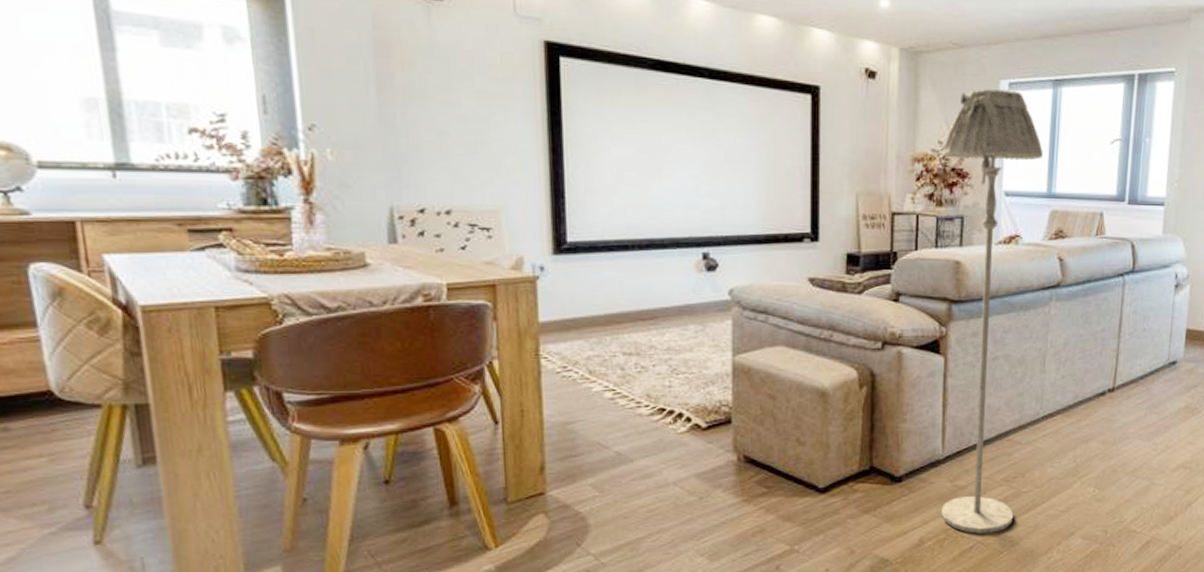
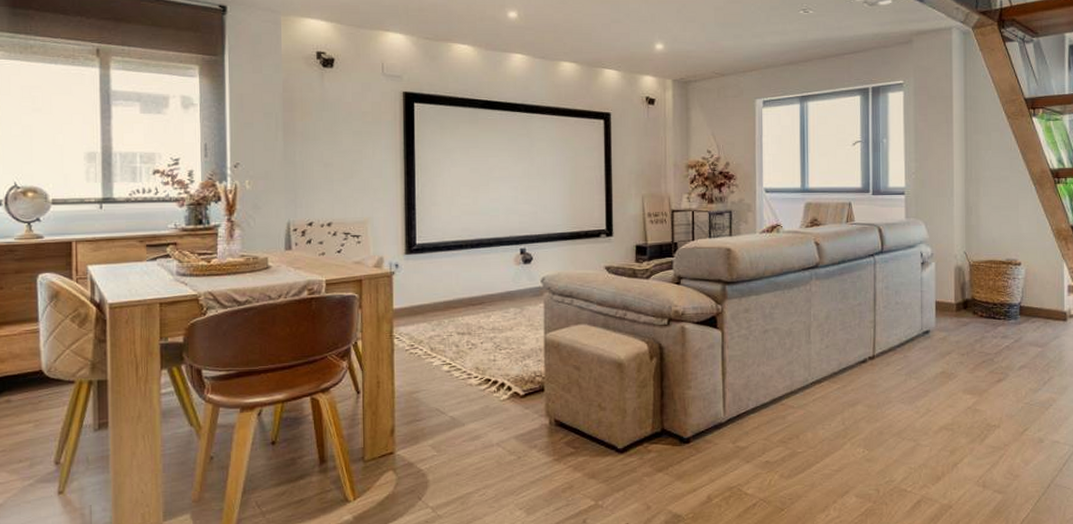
floor lamp: present [941,89,1043,534] -> none [712,107,795,491]

